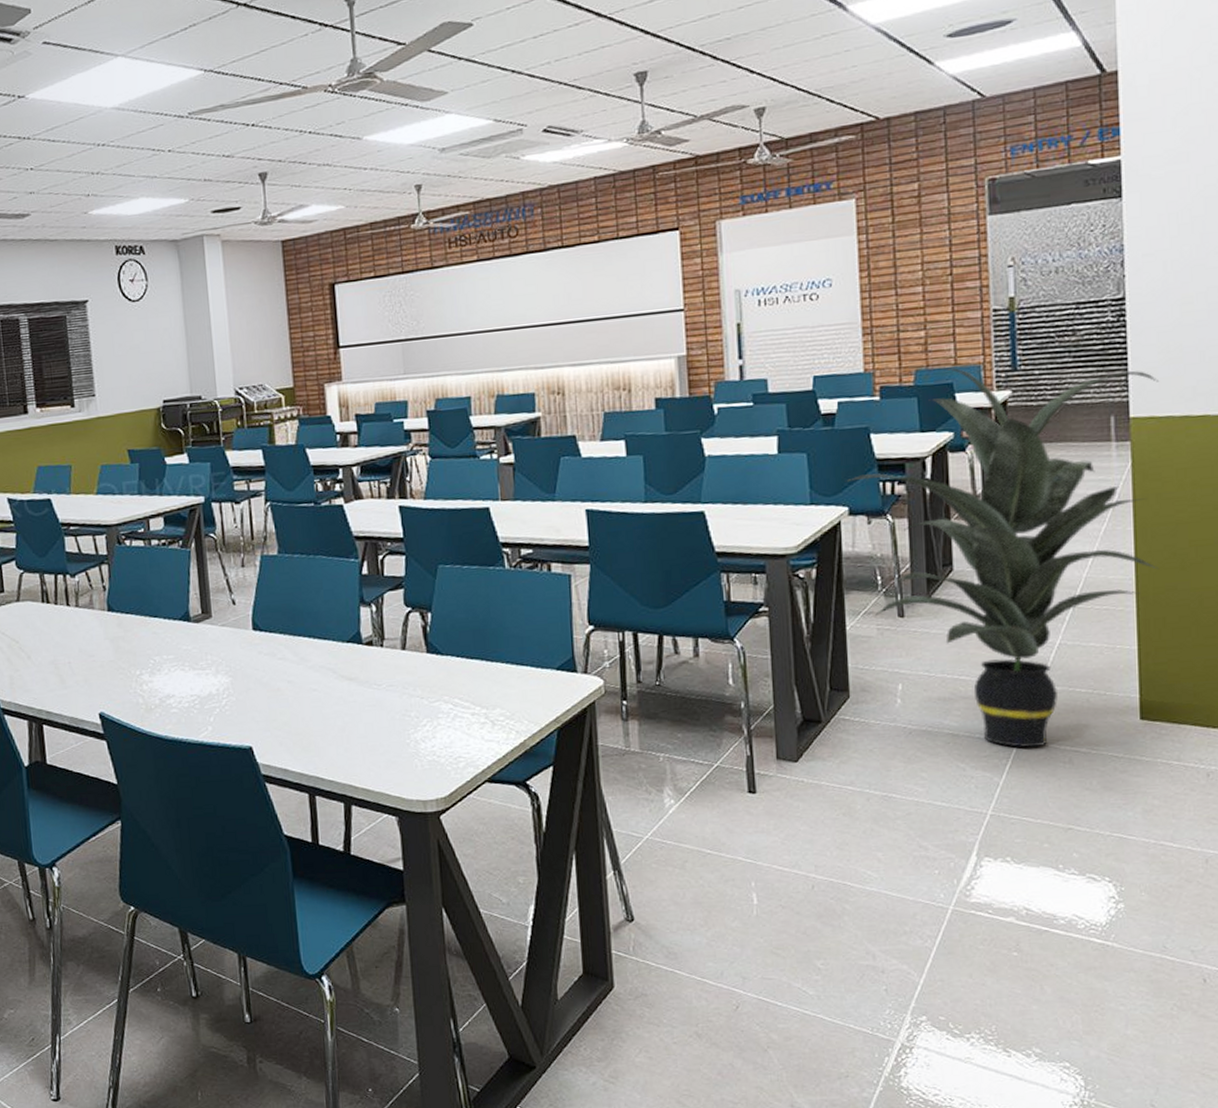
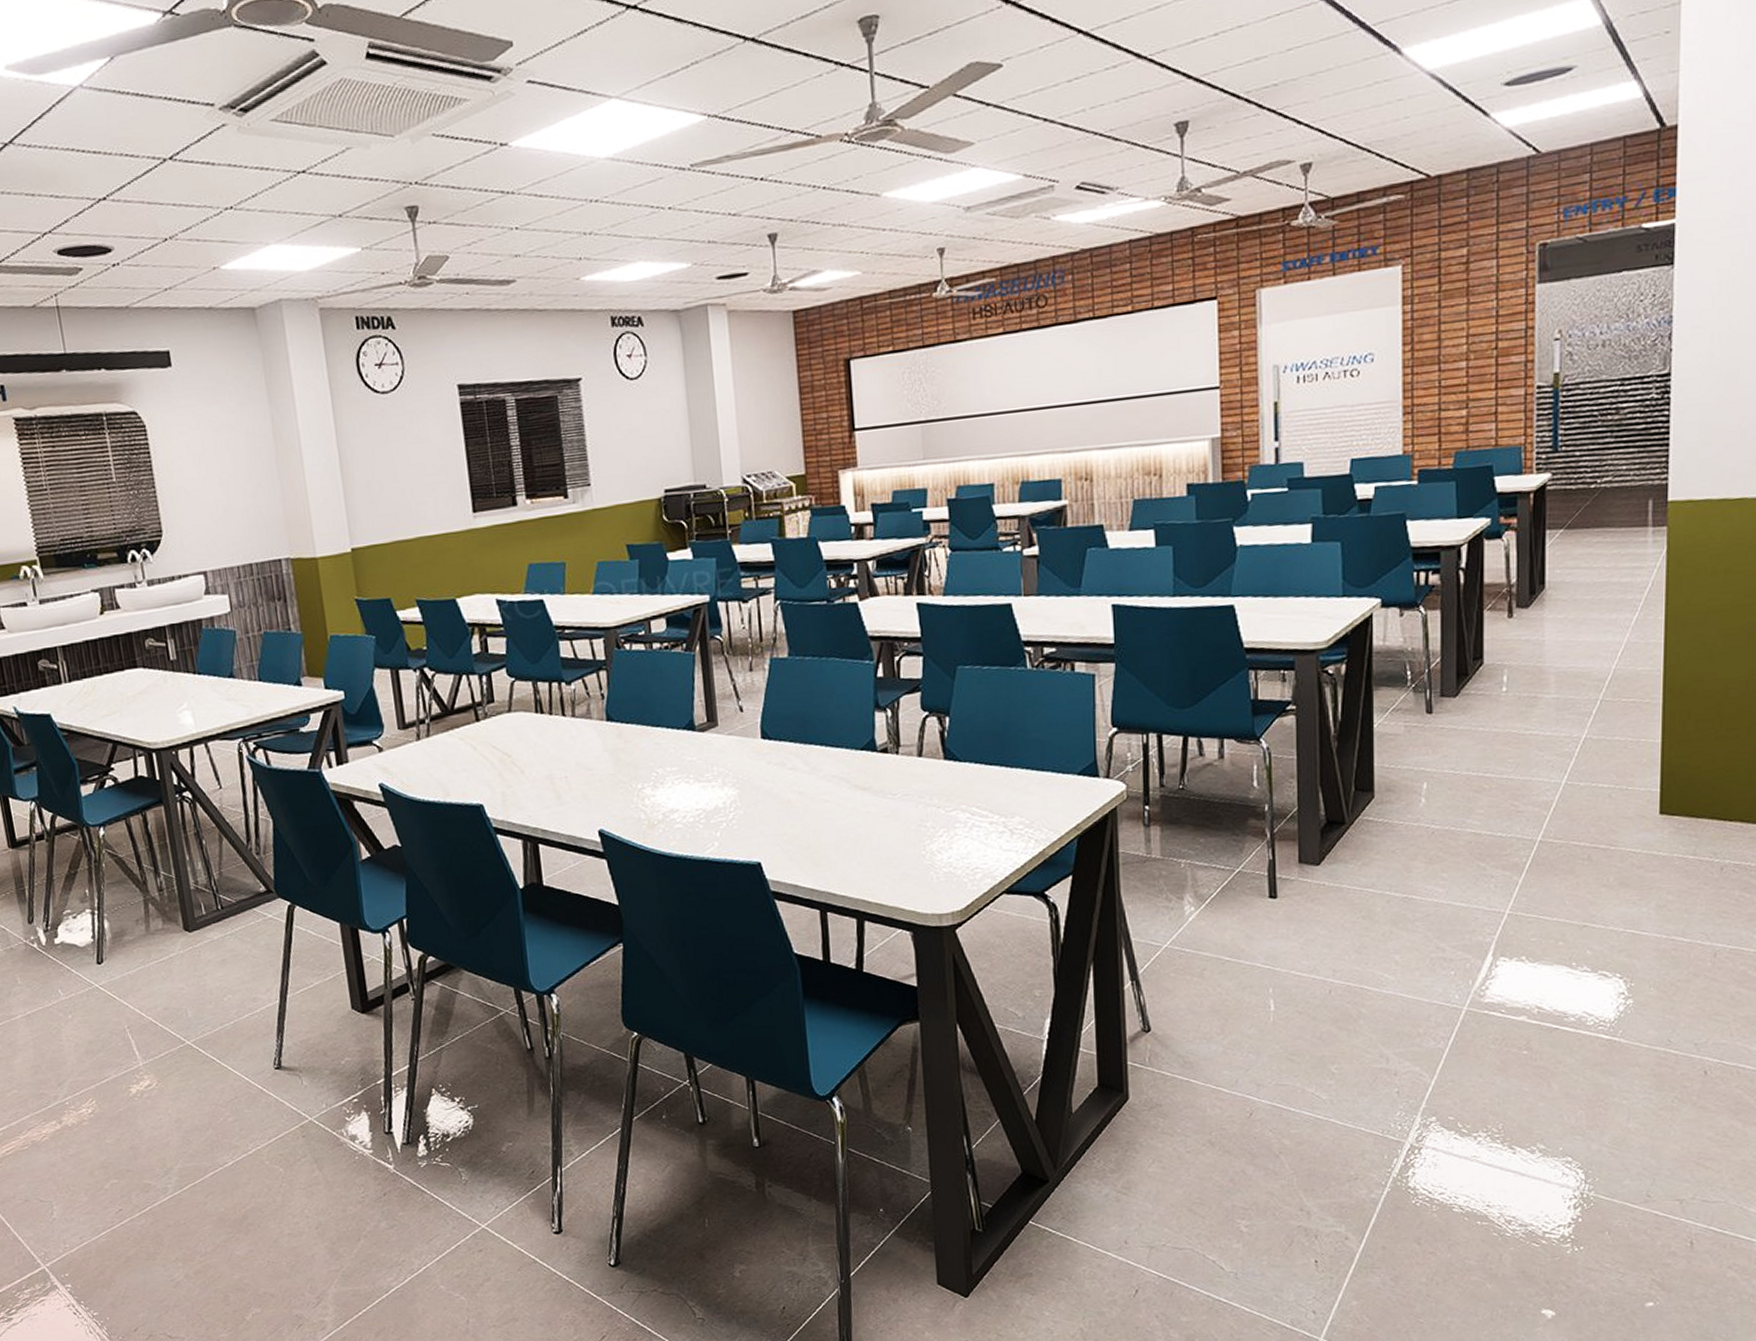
indoor plant: present [845,367,1158,748] -> none [1378,448,1699,846]

